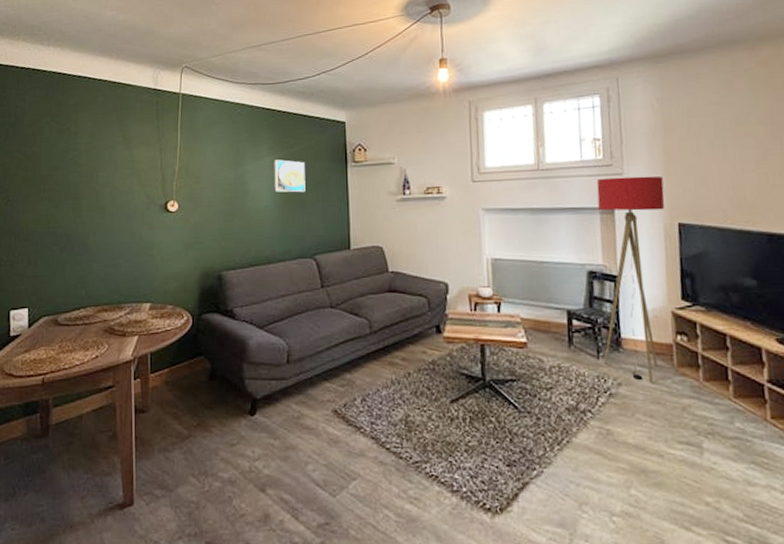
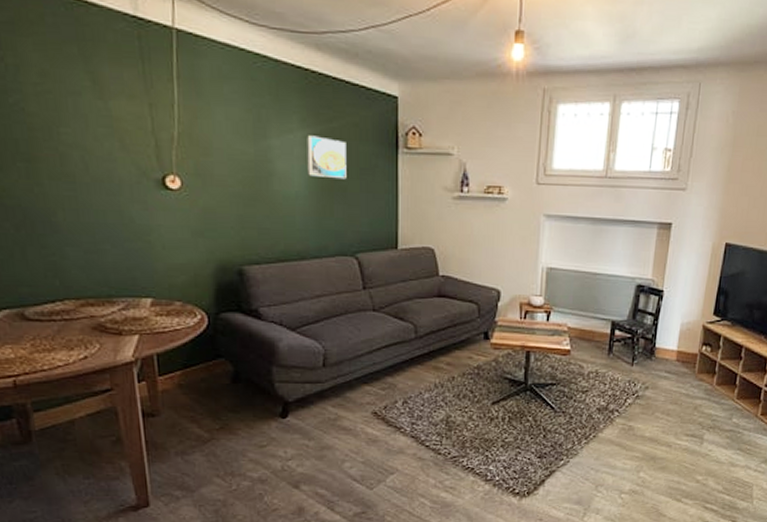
floor lamp: present [596,176,665,383] -> none [637,192,721,386]

